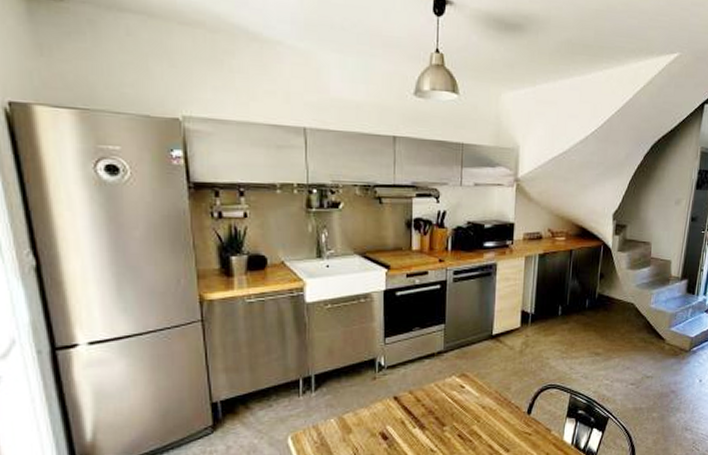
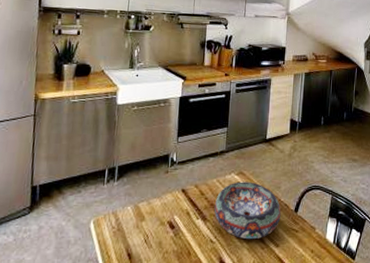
decorative bowl: none [433,384,512,446] -> present [214,181,281,240]

